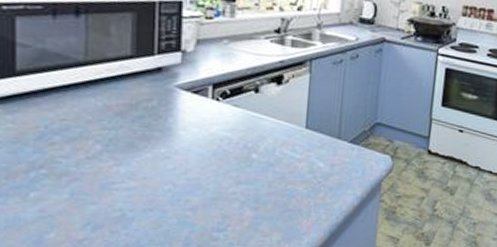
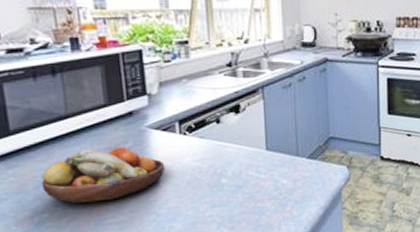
fruit bowl: none [44,102,191,163] -> present [41,146,165,204]

